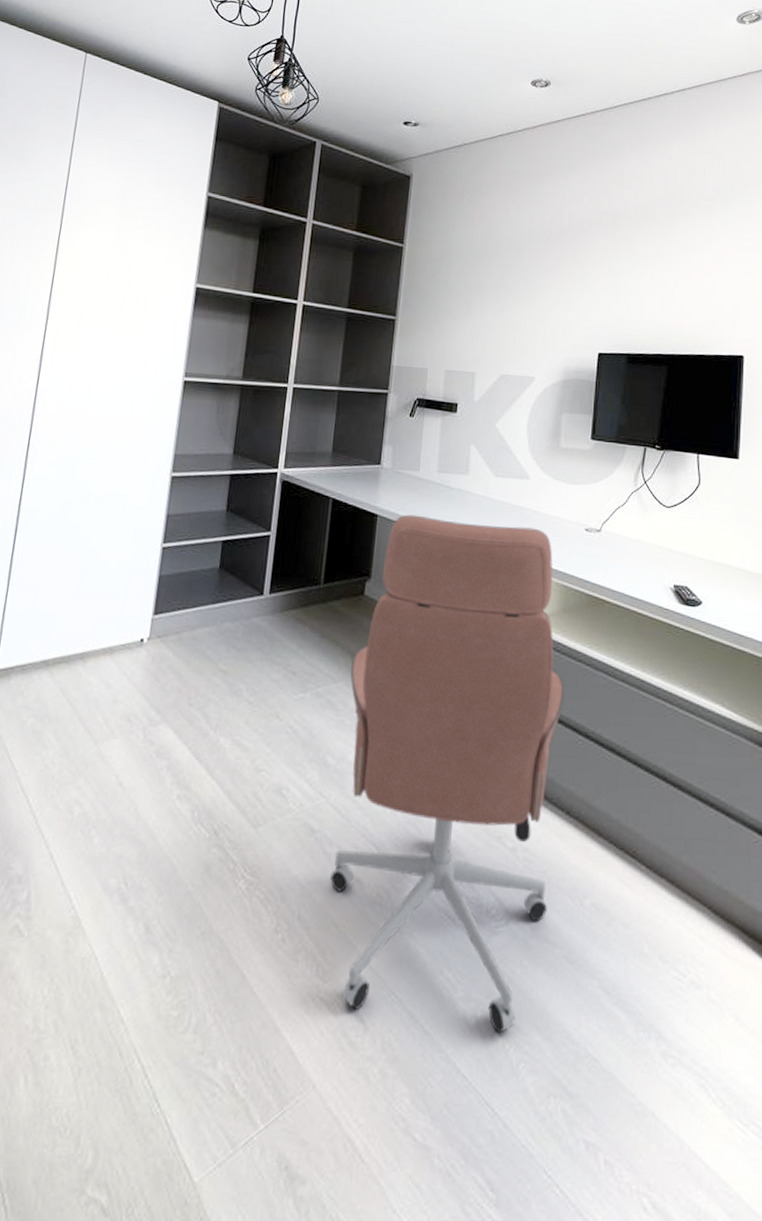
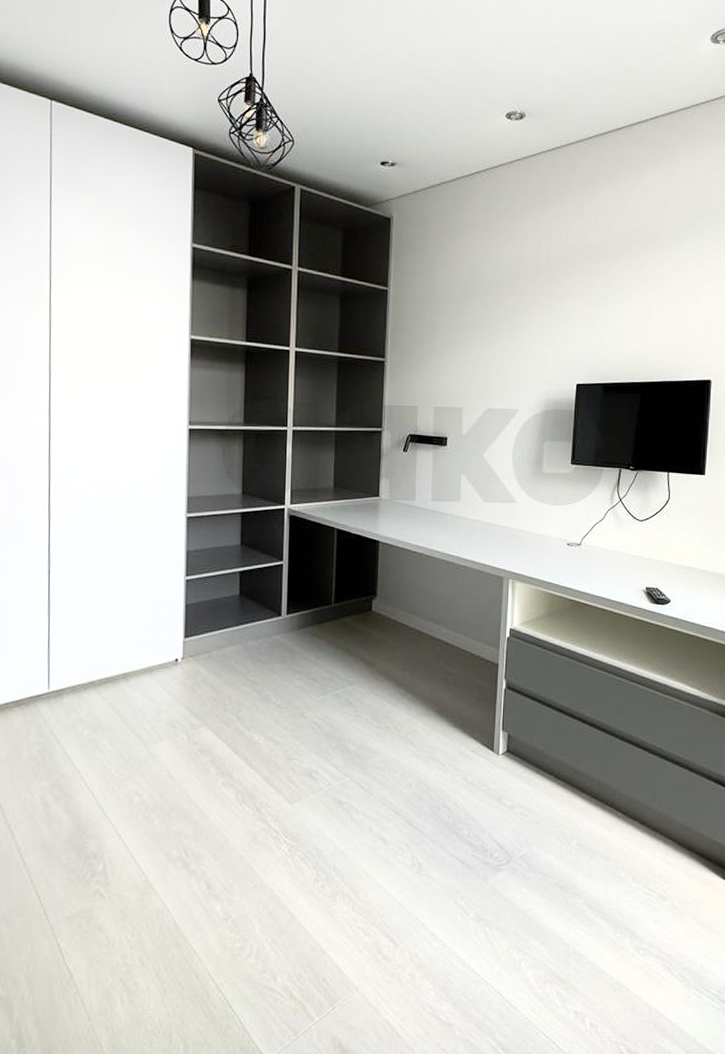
office chair: present [330,514,565,1034] -> none [359,539,552,942]

